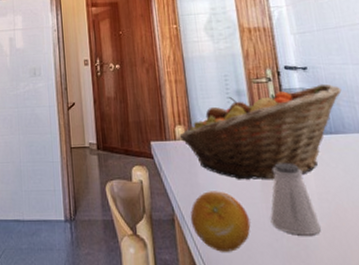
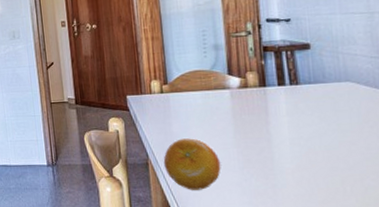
fruit basket: present [179,83,342,180] -> none [155,34,326,128]
saltshaker: present [270,162,321,236] -> none [240,111,290,176]

